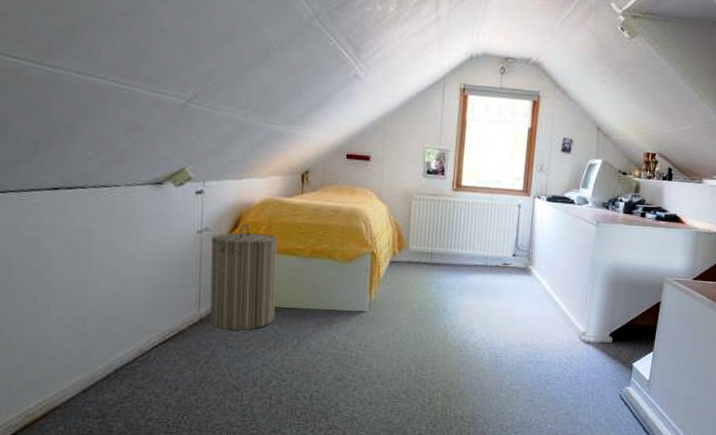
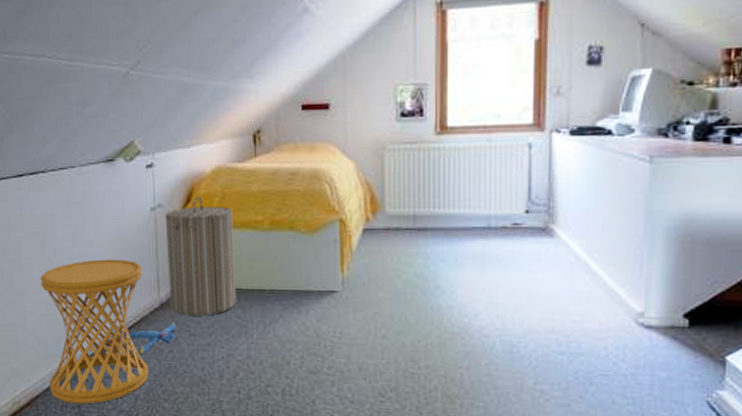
side table: none [69,275,183,414] -> present [40,259,149,405]
plush toy: none [147,336,215,365] -> present [113,322,176,354]

